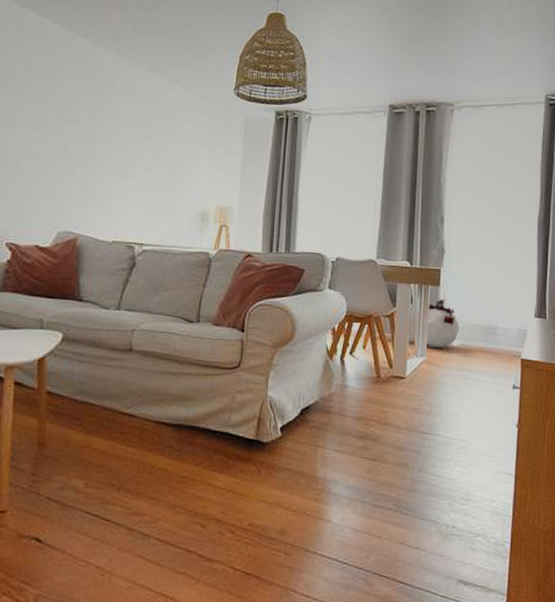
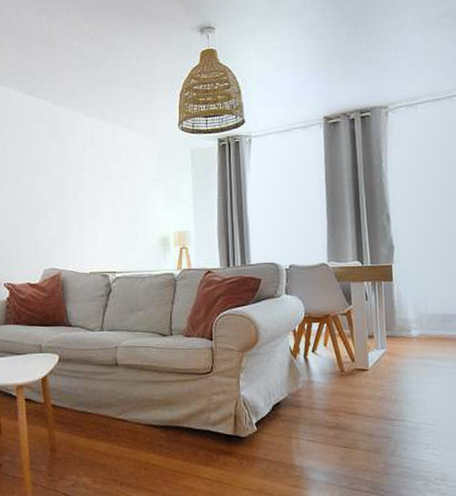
pouf: present [426,299,459,348] -> none [382,293,417,339]

